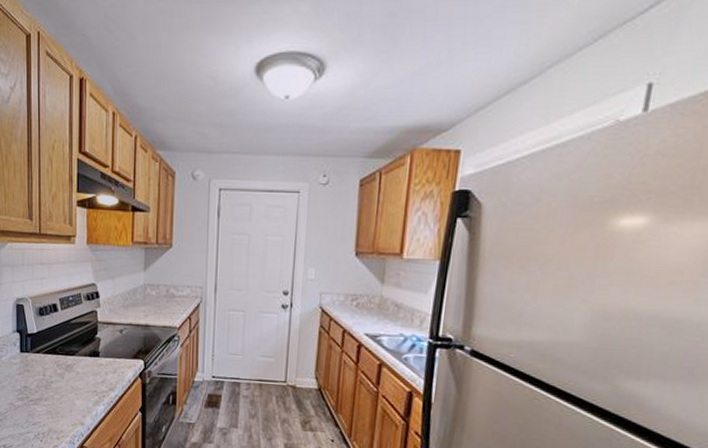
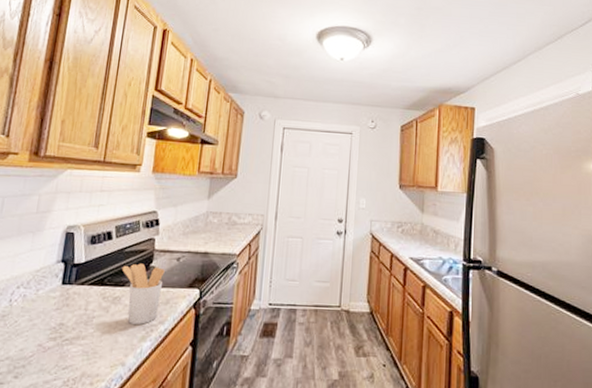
utensil holder: none [70,334,110,391] -> present [121,263,165,324]

